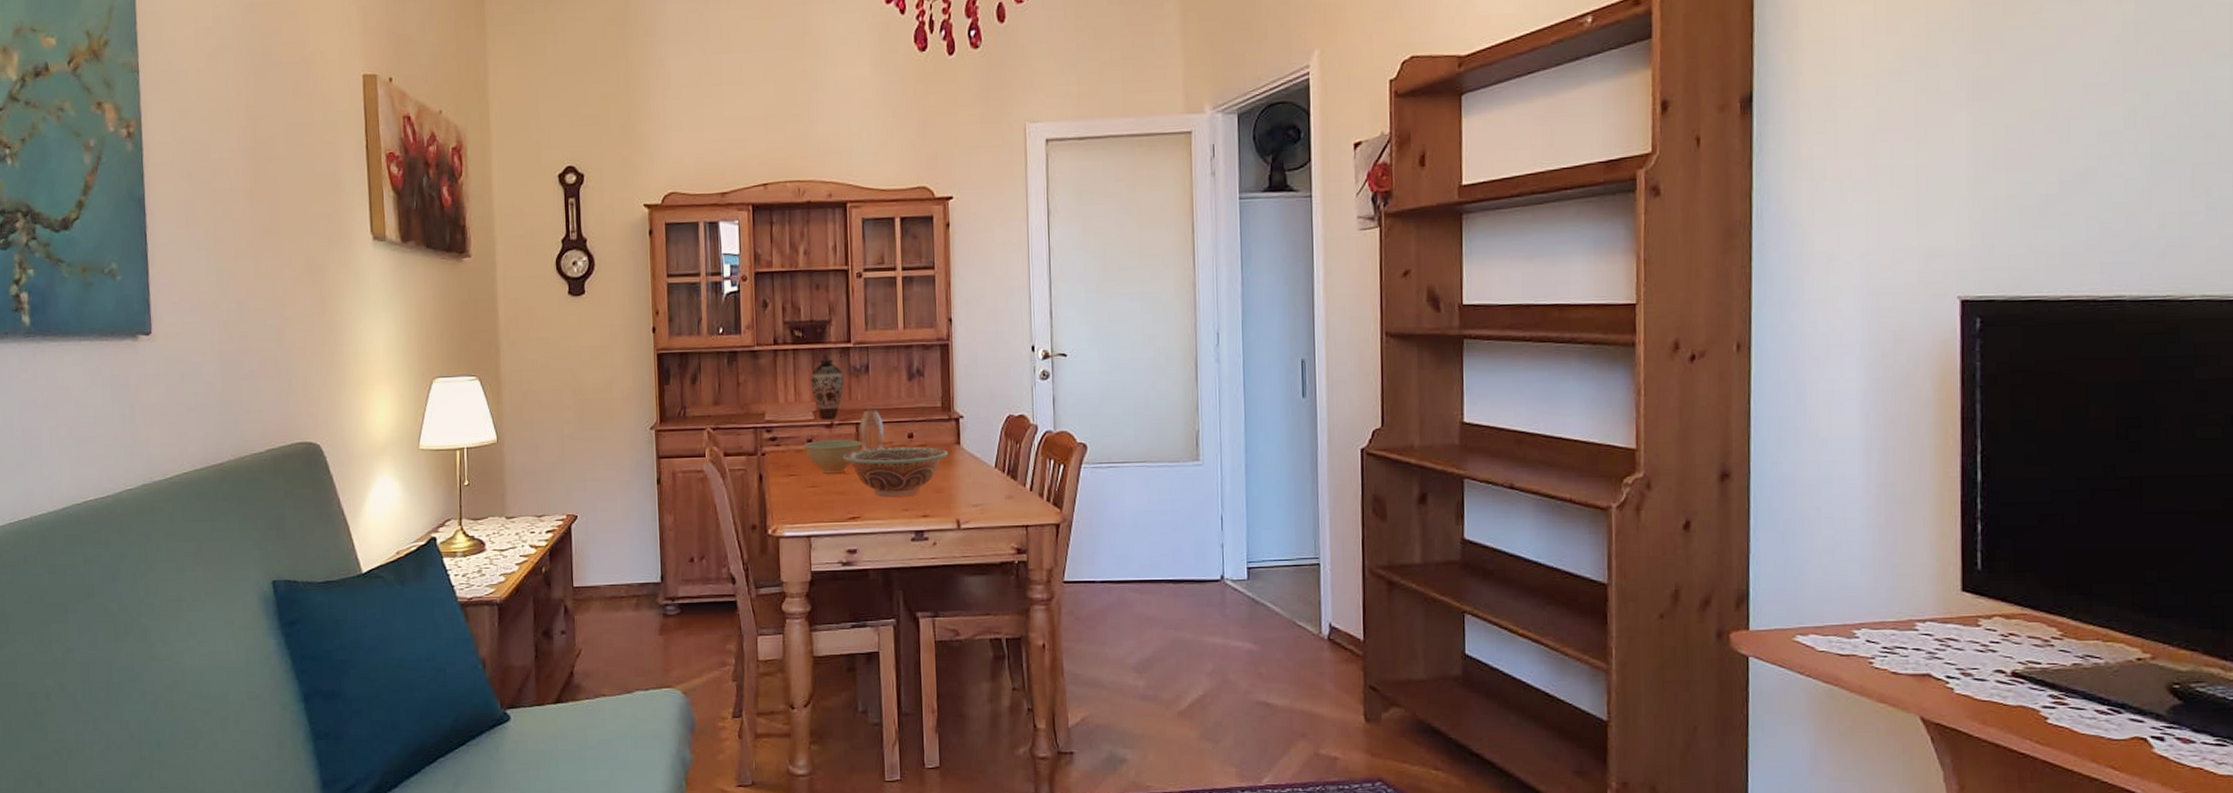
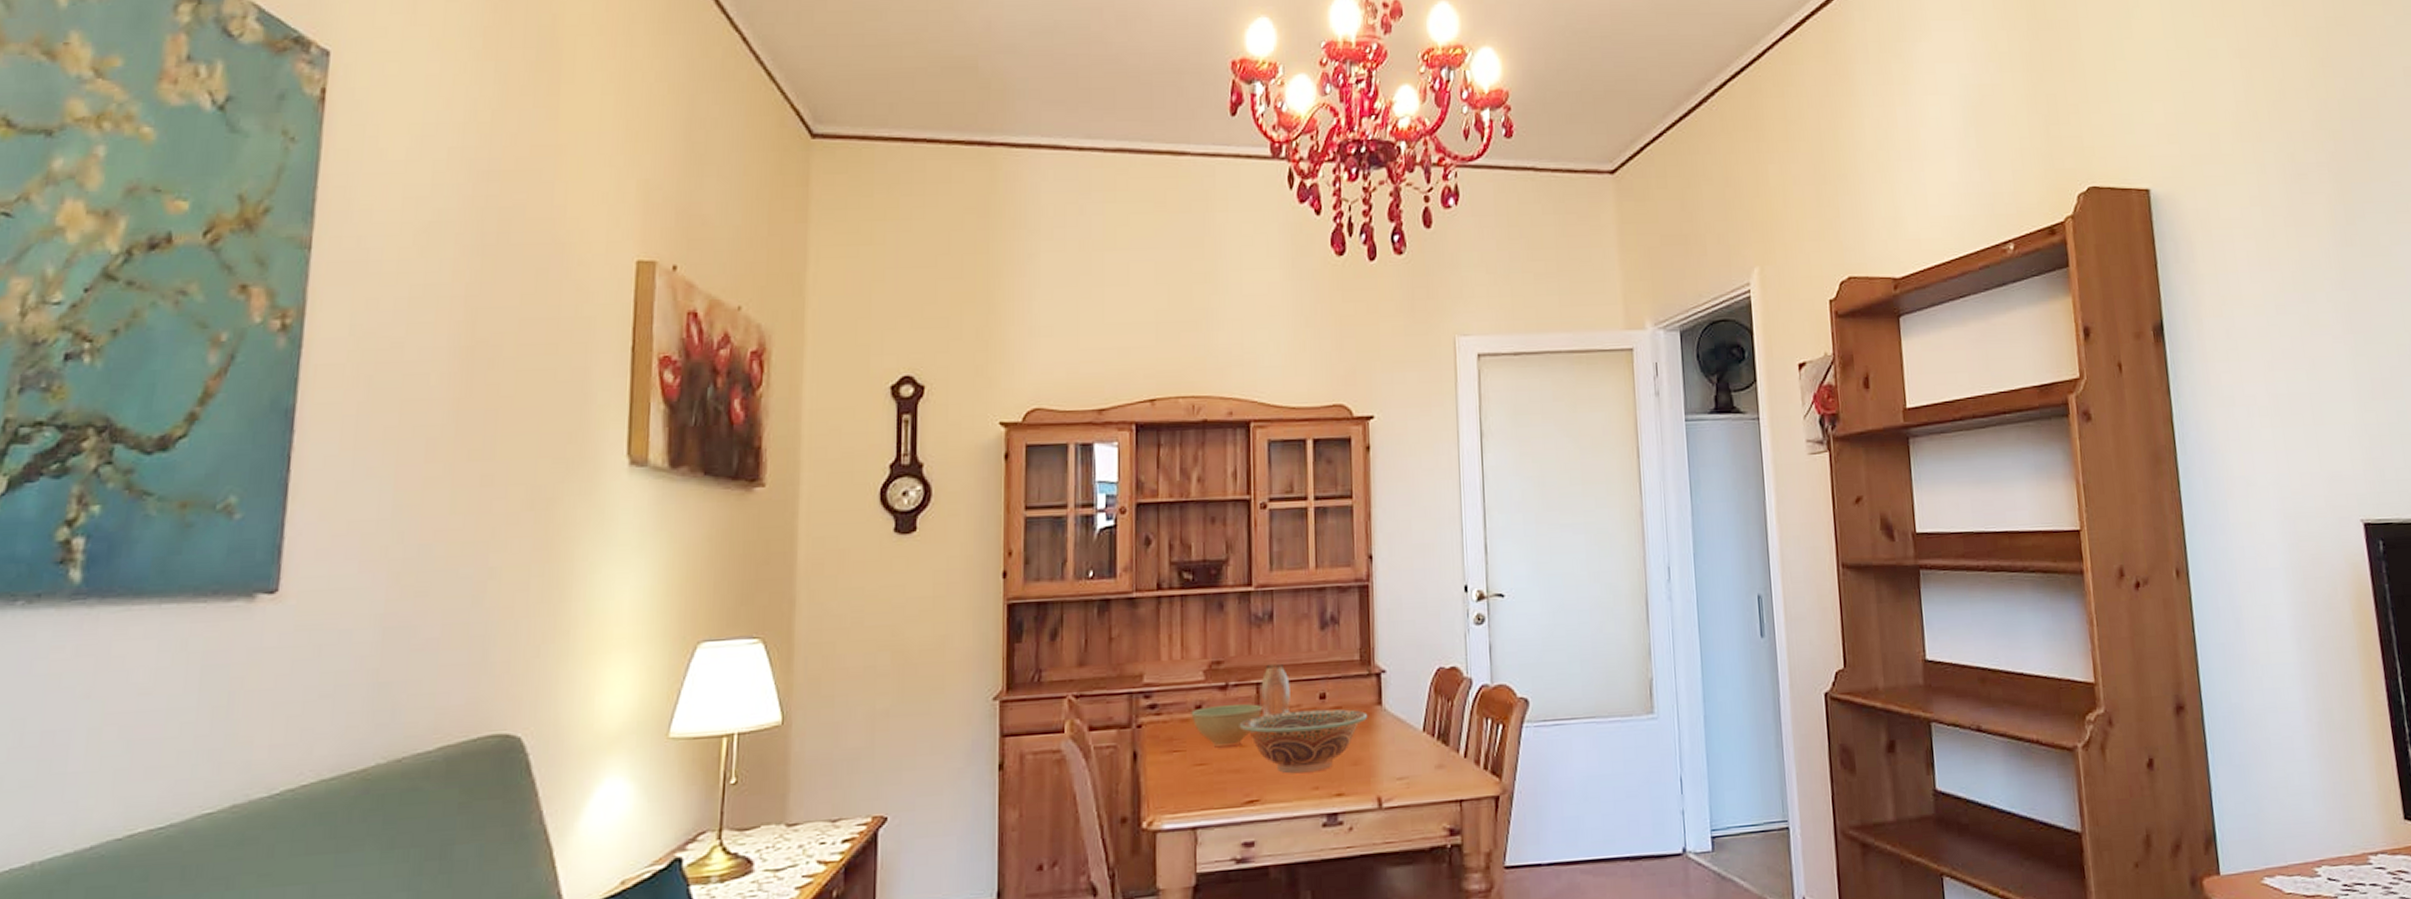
decorative vase: present [810,359,844,420] -> none [1201,606,1242,680]

